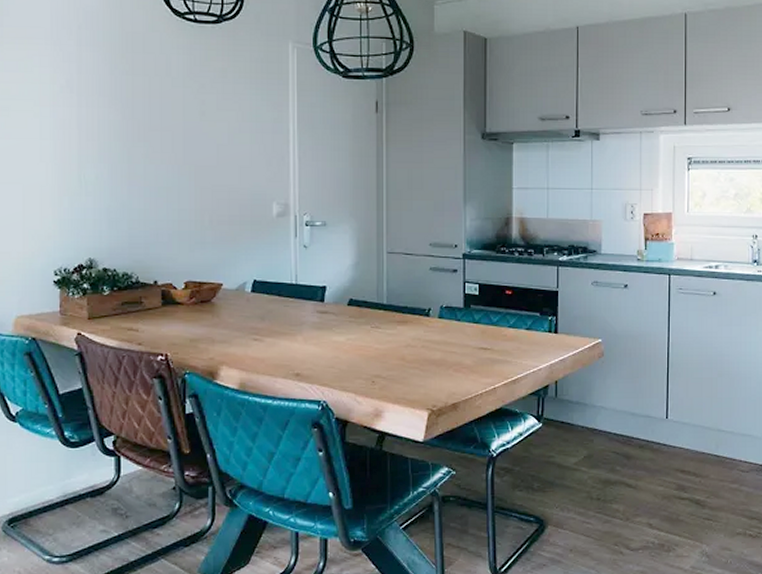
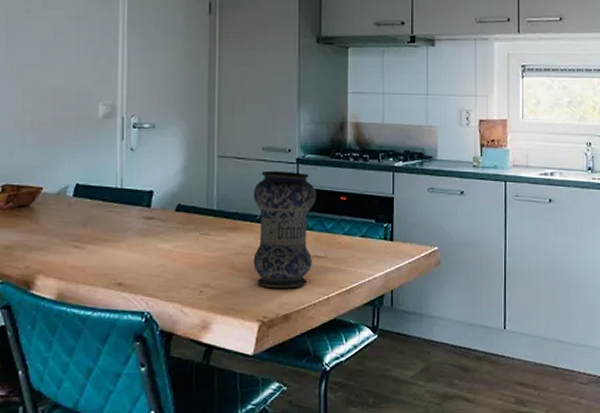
vase: none [421,266,482,379] -> present [253,170,316,289]

